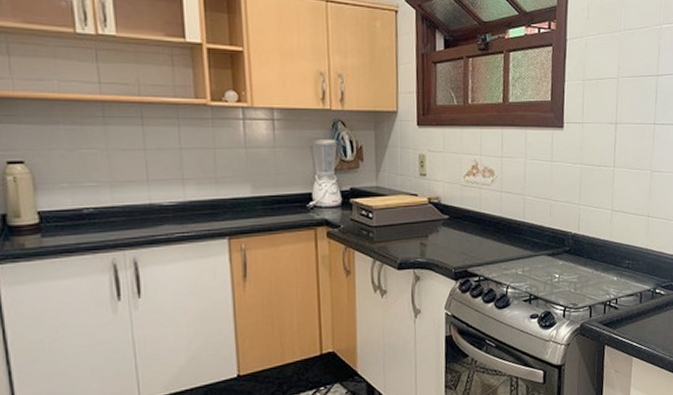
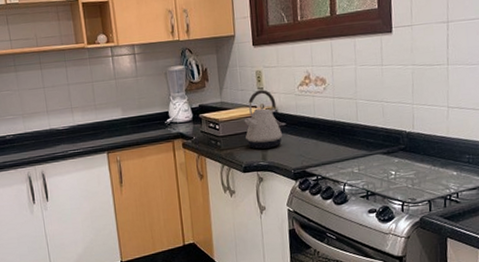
kettle: none [402,177,444,244] -> present [244,90,282,149]

